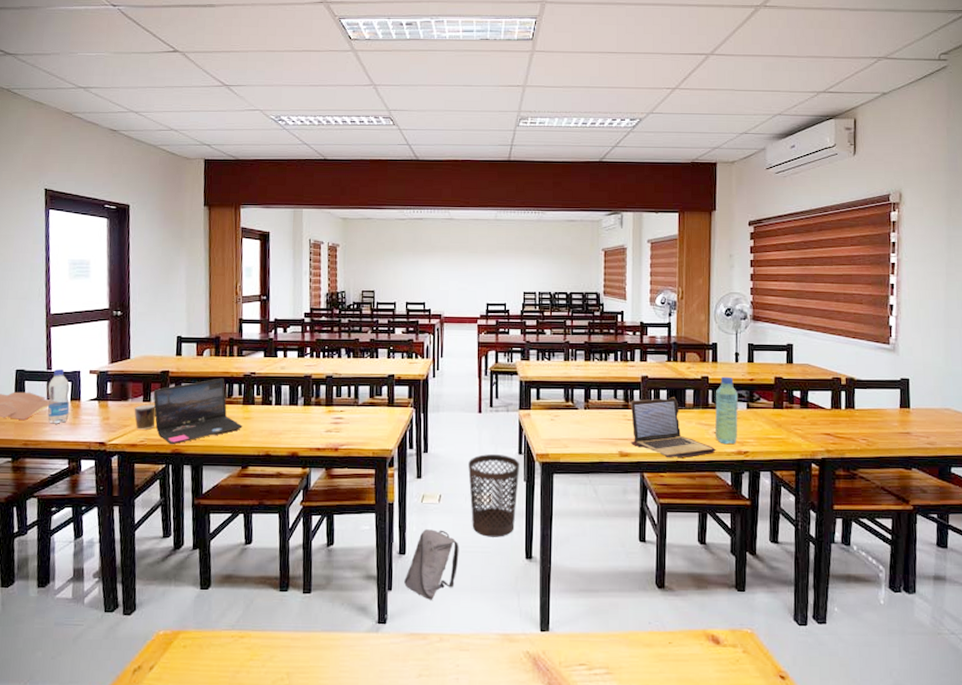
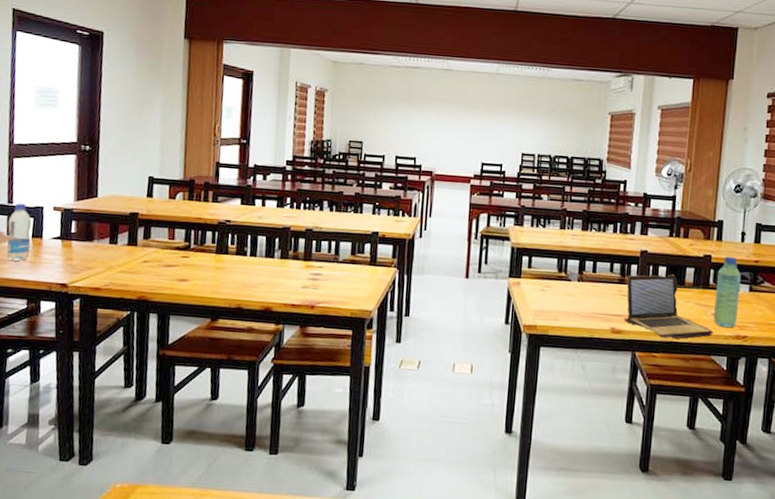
mug: present [134,404,156,431] -> none [99,246,123,275]
laptop: present [153,378,243,445] -> none [120,224,214,291]
backpack: present [404,529,459,600] -> none [376,396,436,469]
trash bin: present [468,454,520,537] -> none [450,322,506,409]

